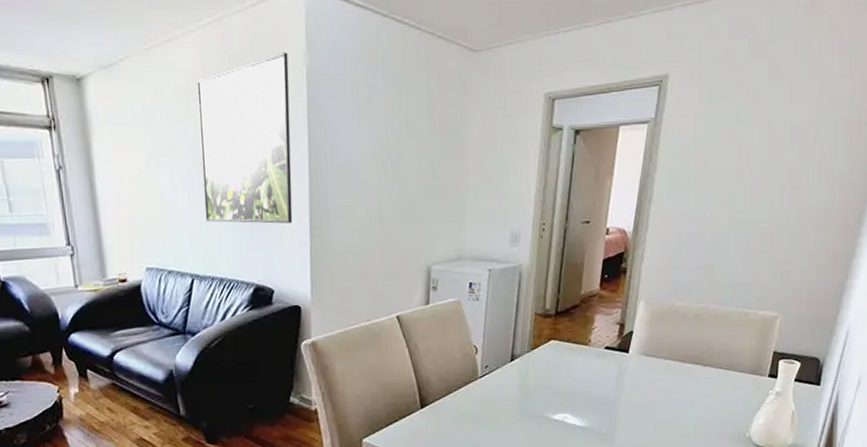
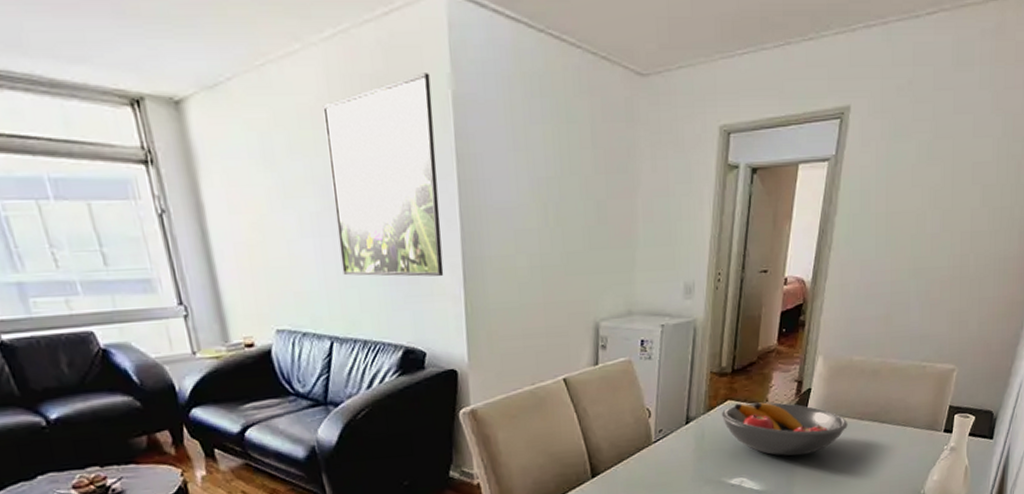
fruit bowl: none [545,343,670,395] -> present [721,402,848,456]

